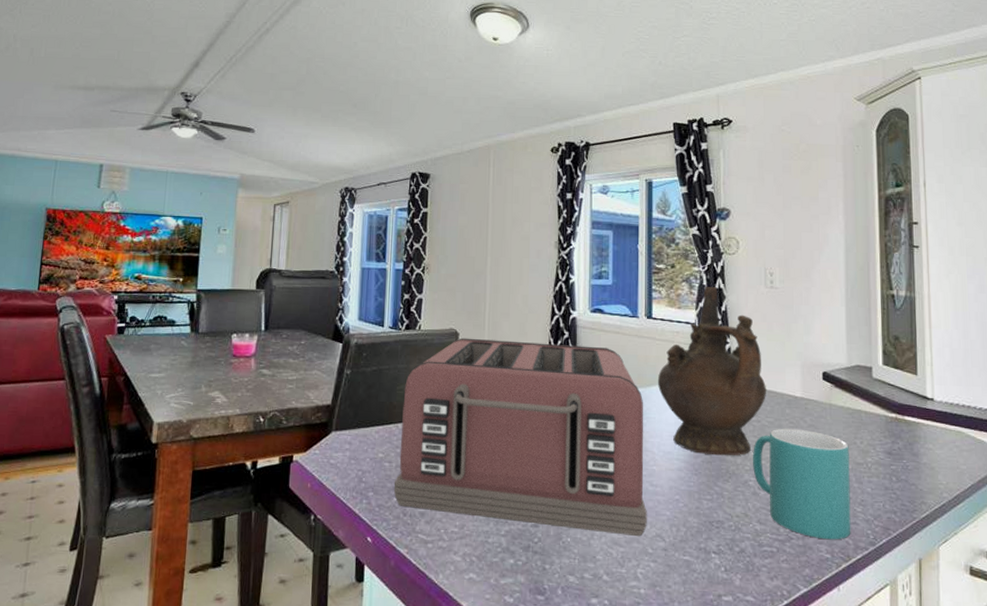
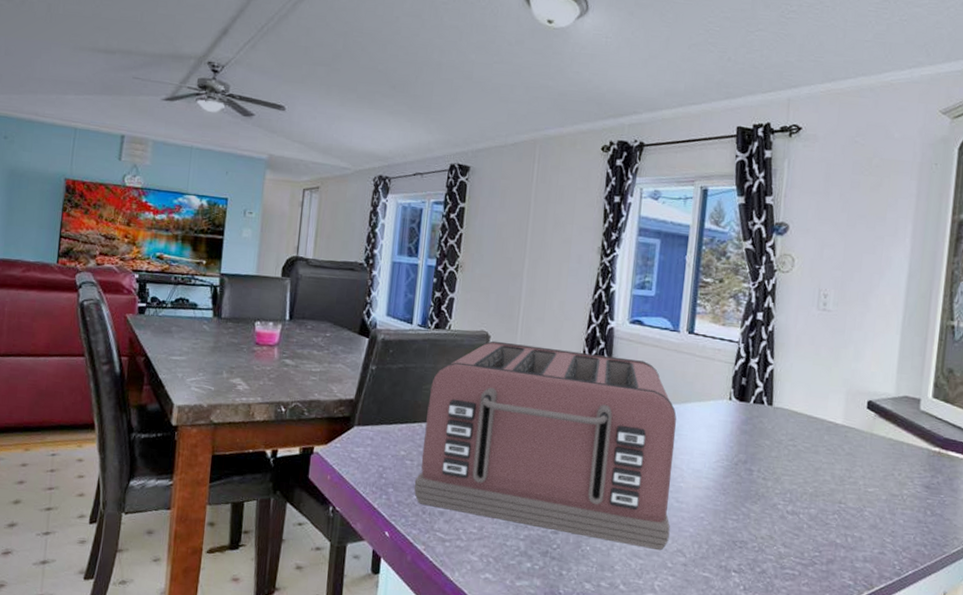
ceremonial vessel: present [657,287,766,456] -> none [693,305,807,479]
mug: present [753,428,851,540] -> none [783,454,886,568]

